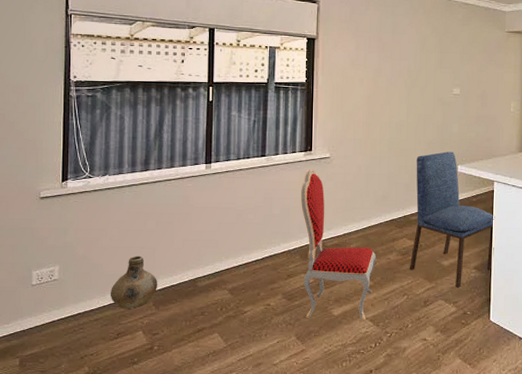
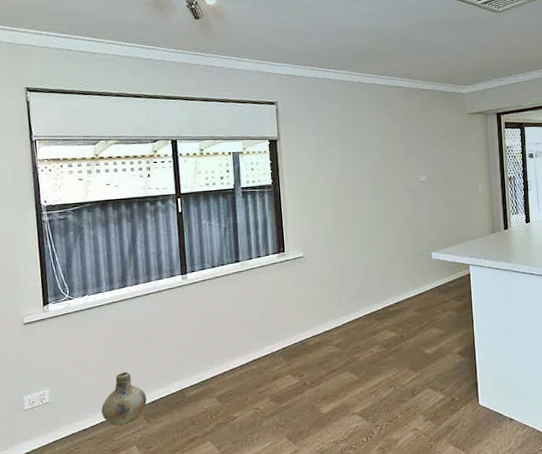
dining chair: present [300,170,377,322] -> none [277,271,360,418]
dining chair: present [410,151,495,288] -> none [389,239,477,375]

